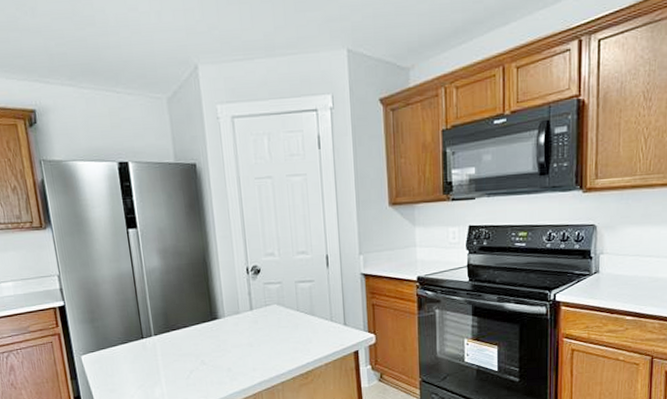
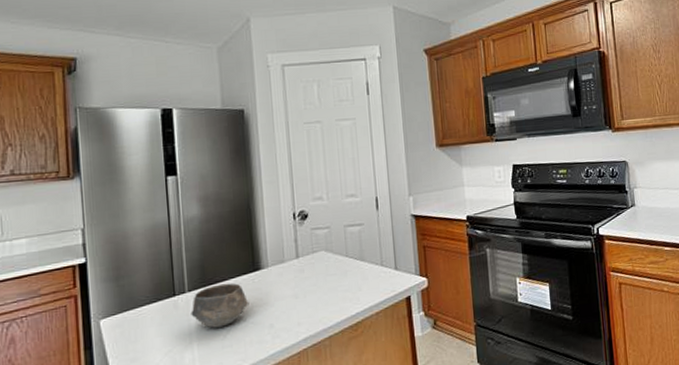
bowl: none [158,330,209,368] -> present [191,283,249,328]

